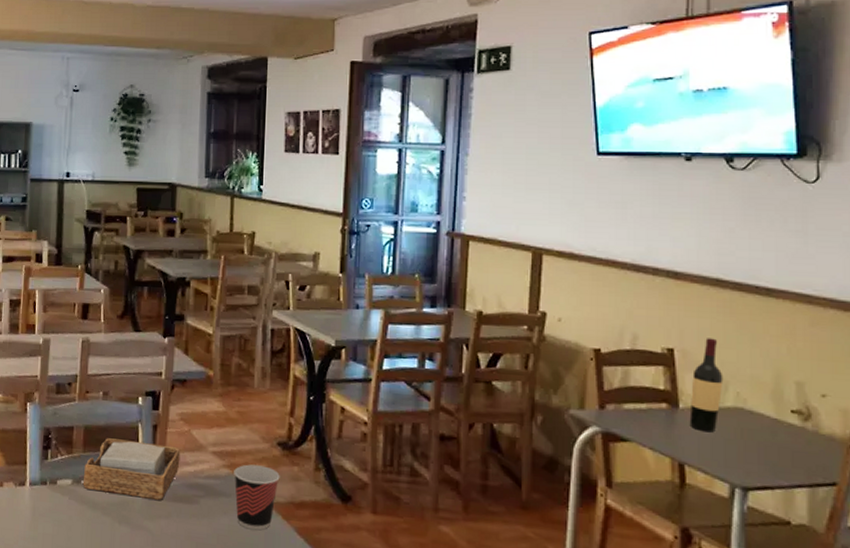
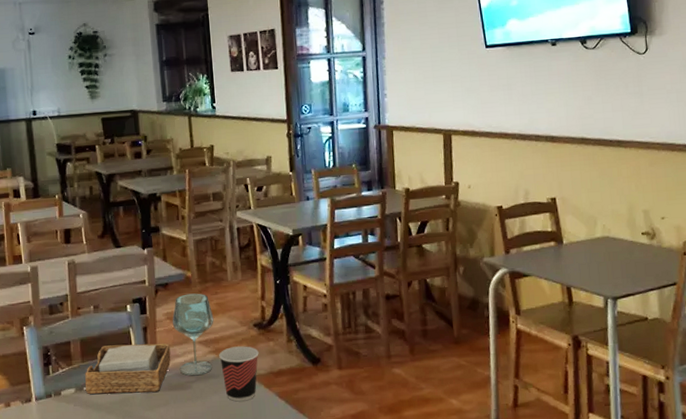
wine glass: none [185,395,233,491] -> present [172,293,214,376]
wine bottle: present [689,338,723,433] -> none [571,185,593,260]

